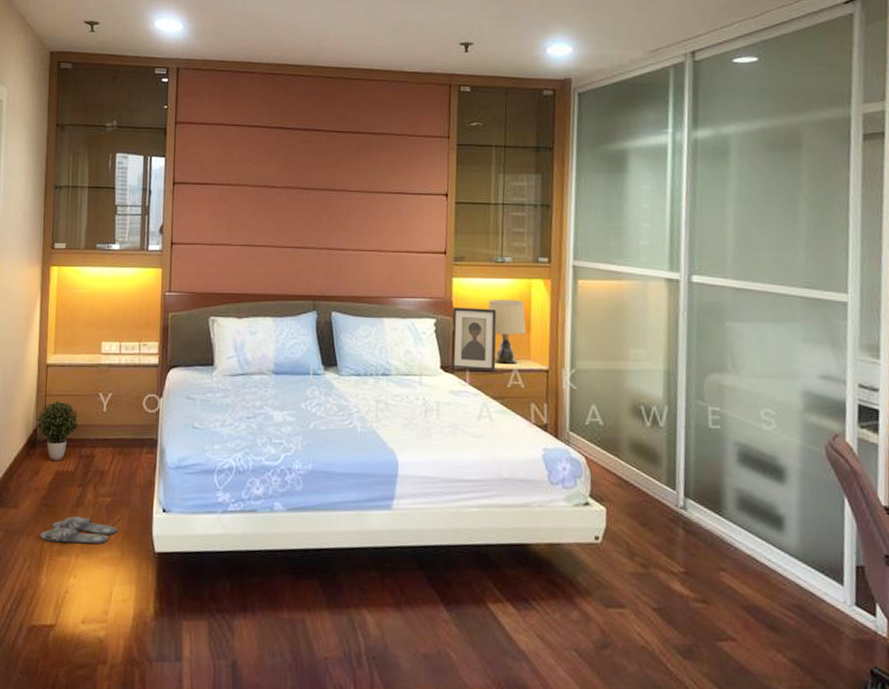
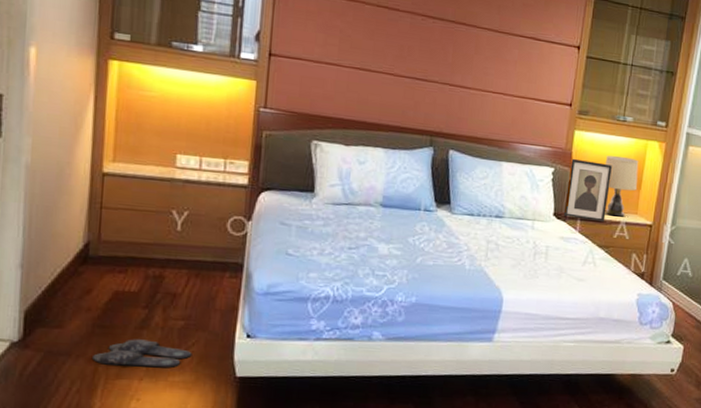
potted plant: present [36,401,79,462] -> none [87,215,145,281]

